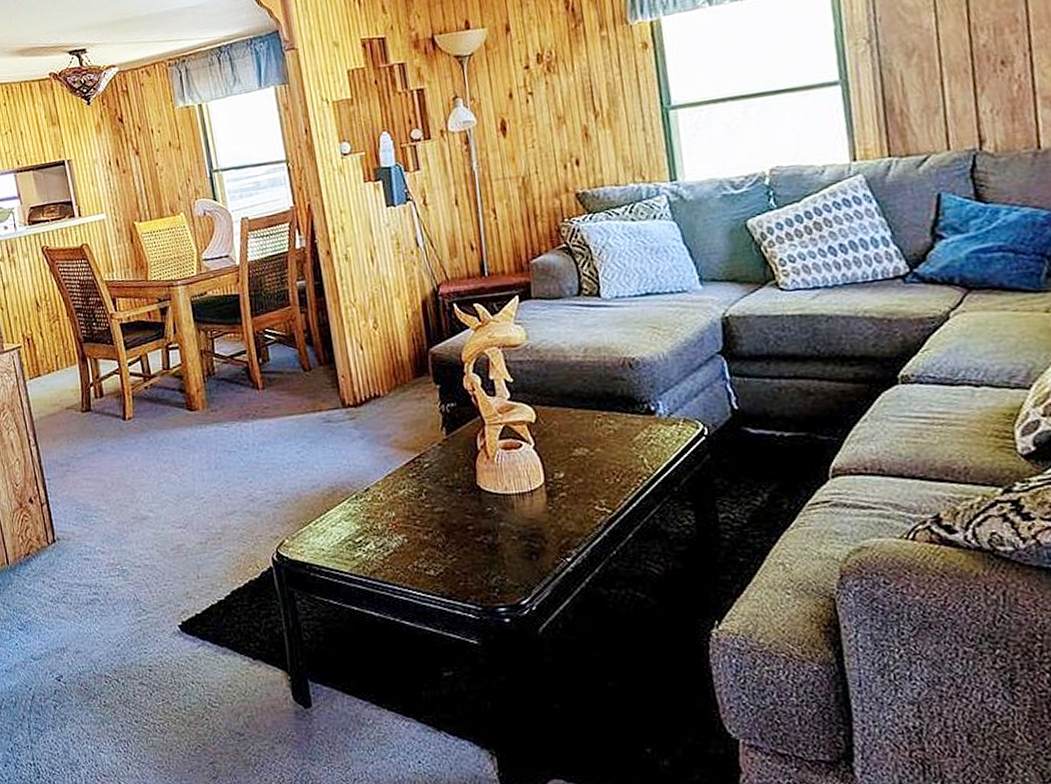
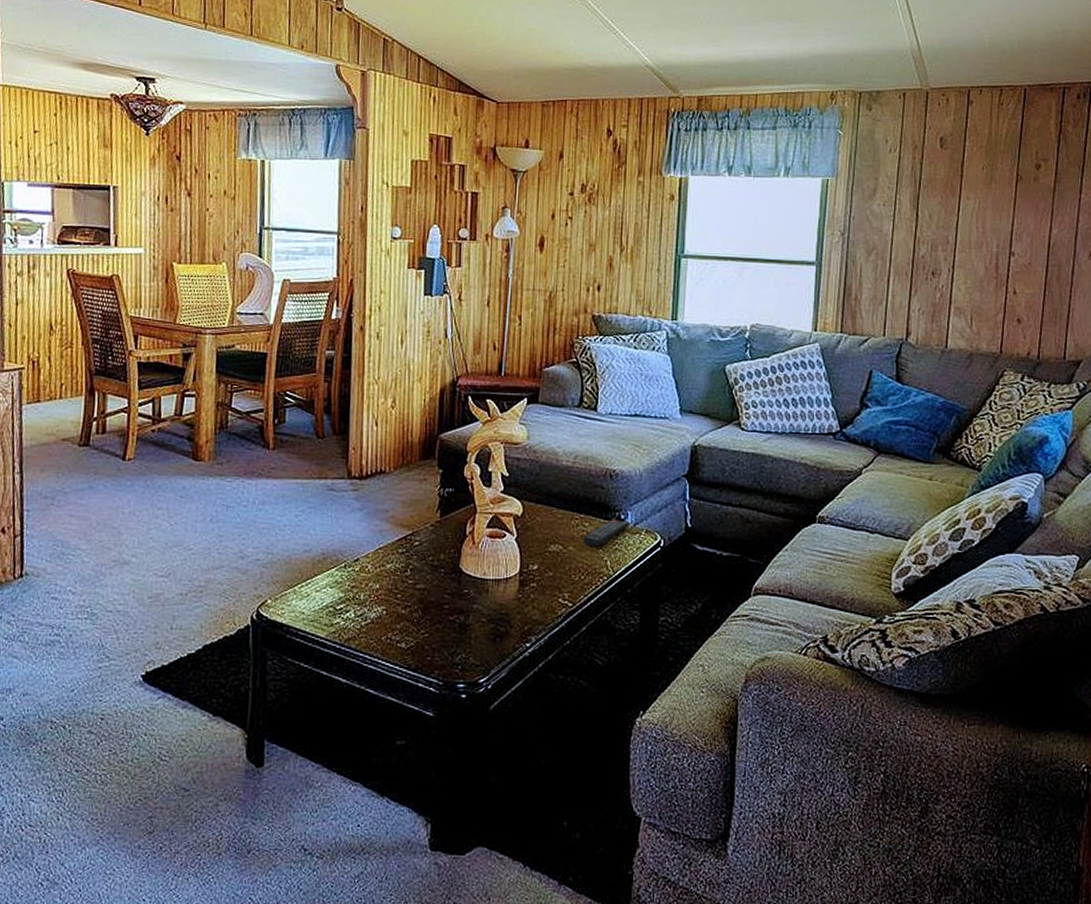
remote control: none [610,412,663,445] -> present [583,519,630,547]

